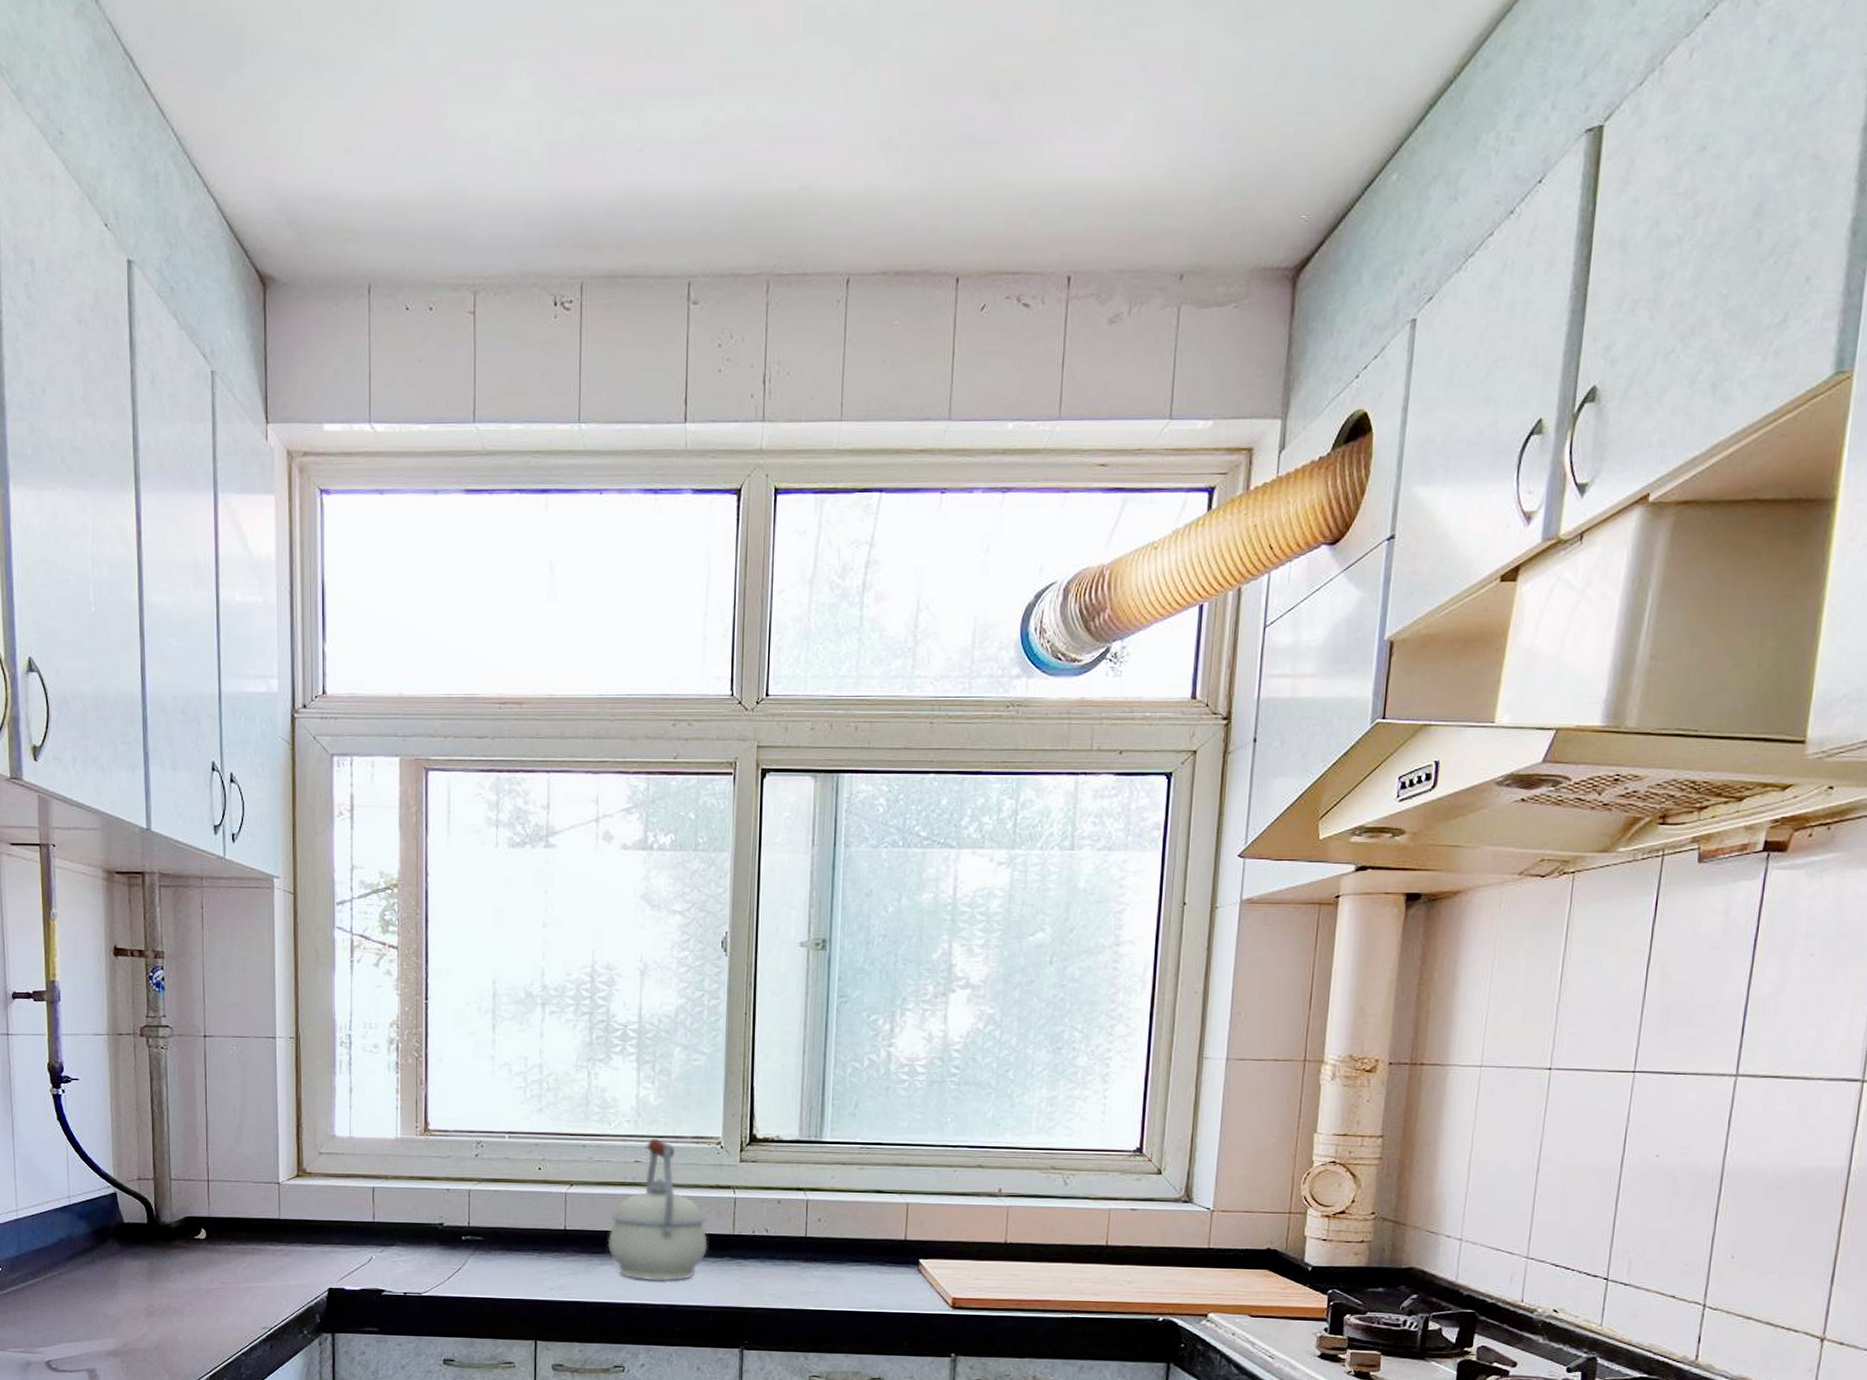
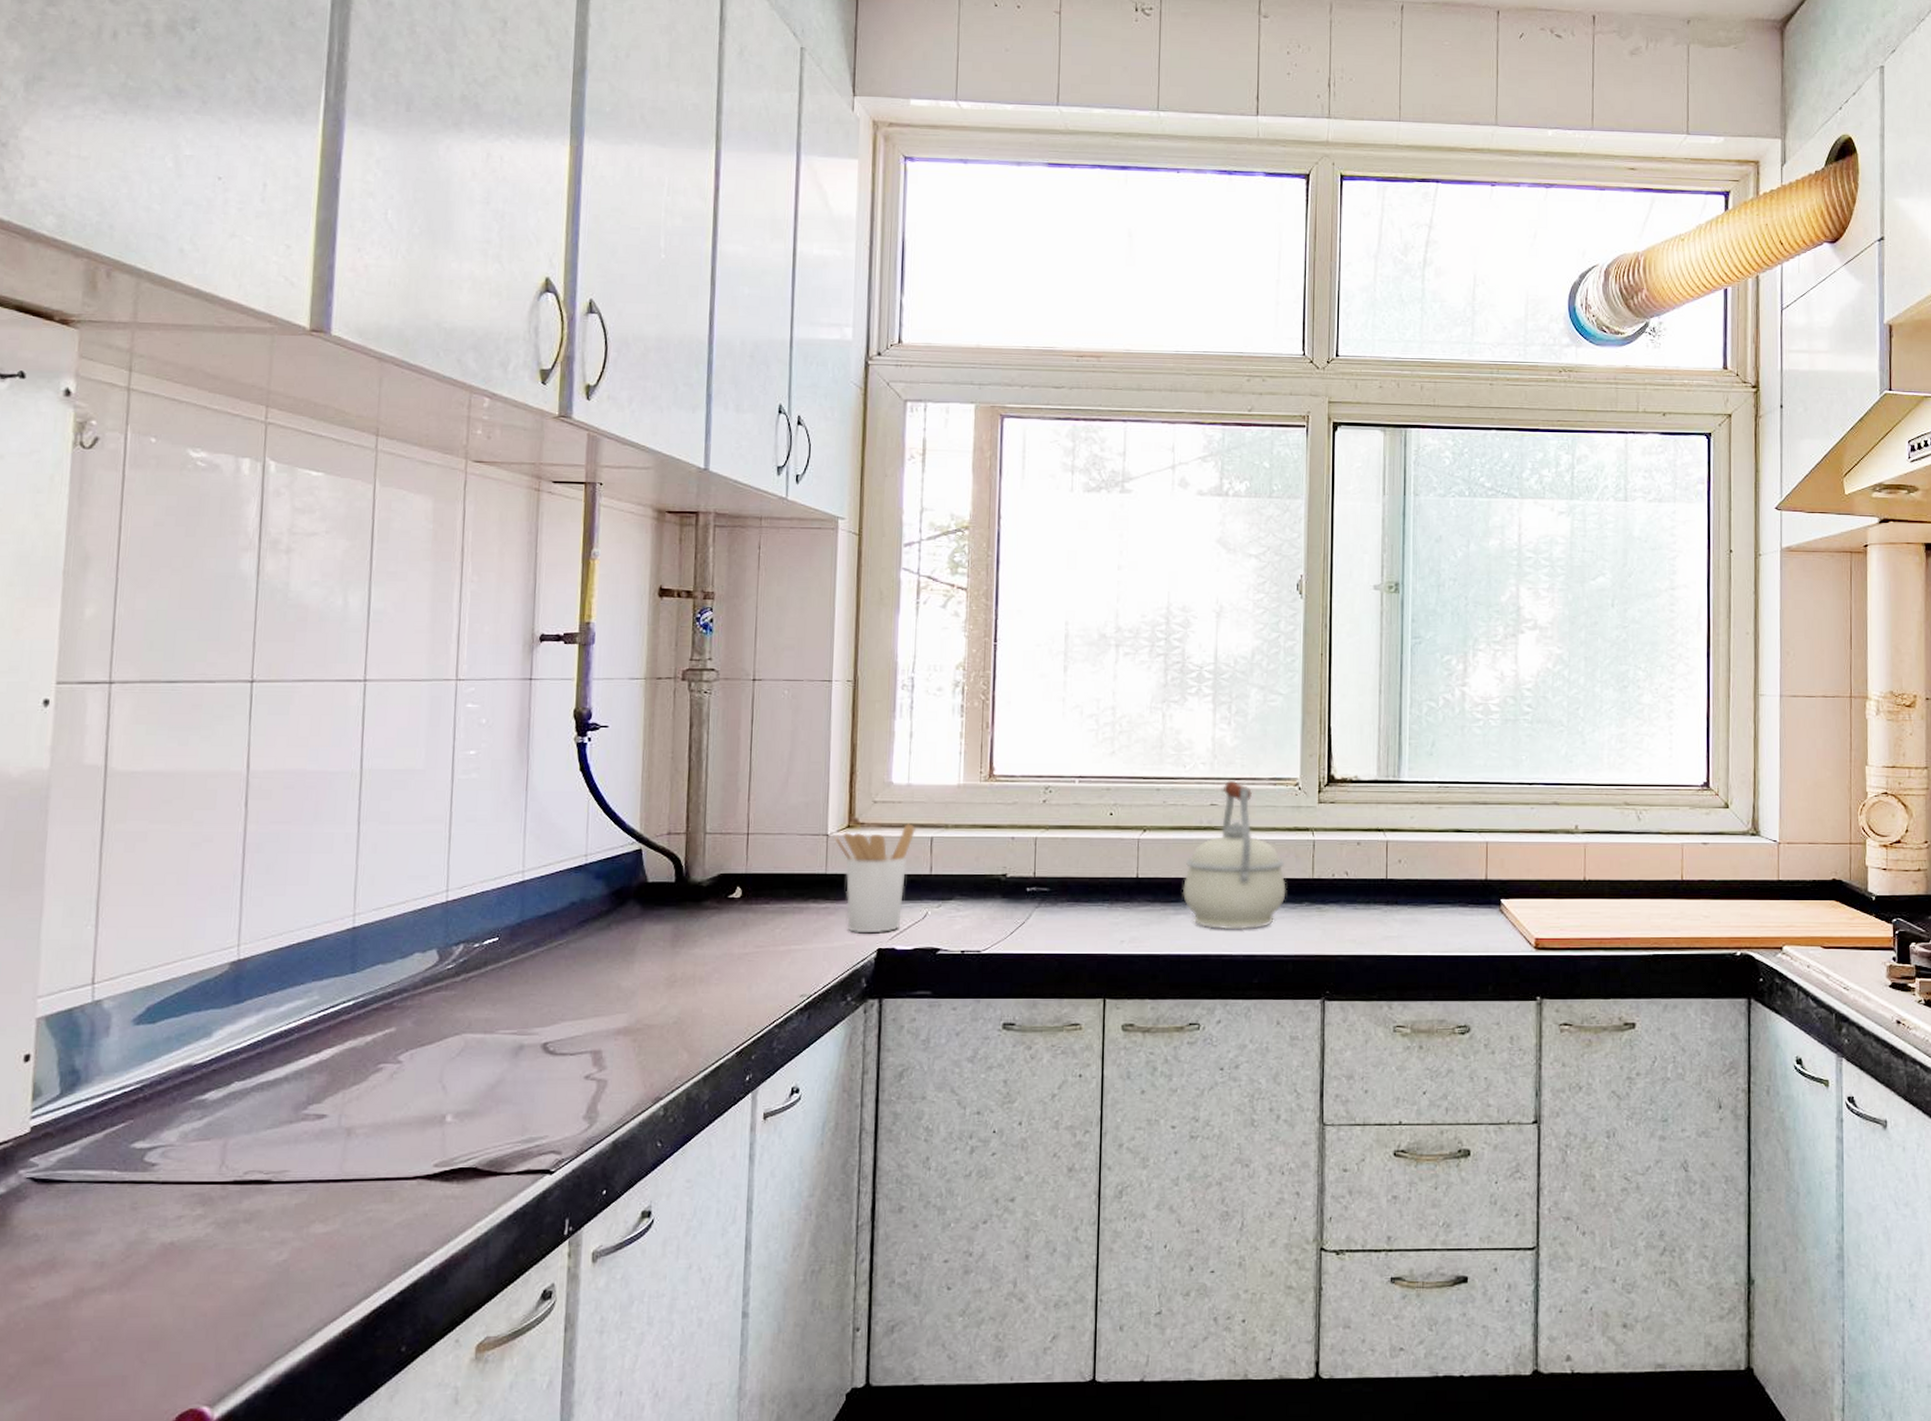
utensil holder: none [286,1174,358,1275] -> present [835,823,915,934]

